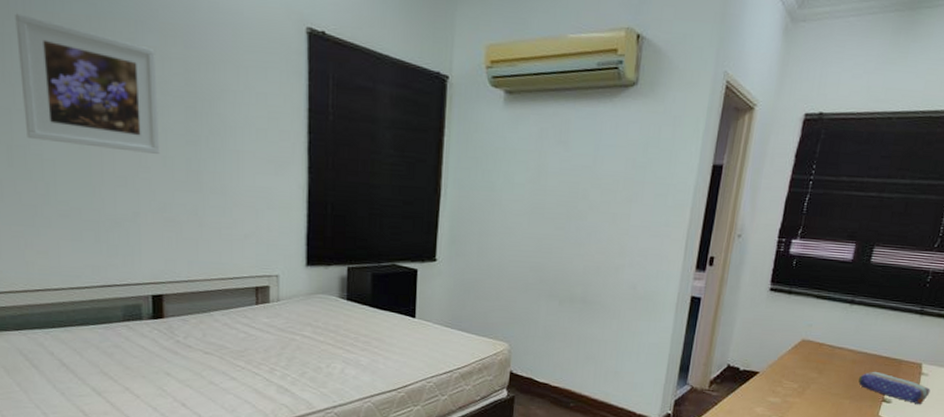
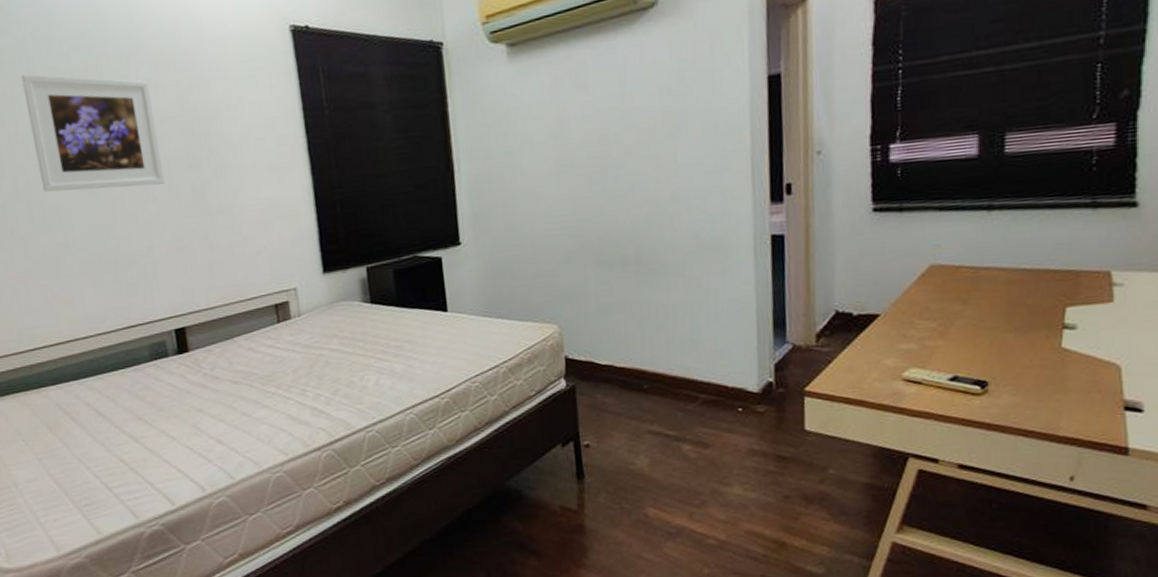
pencil case: present [858,371,931,405] -> none [1022,290,1132,327]

